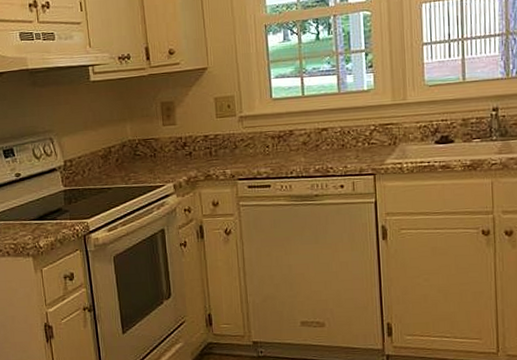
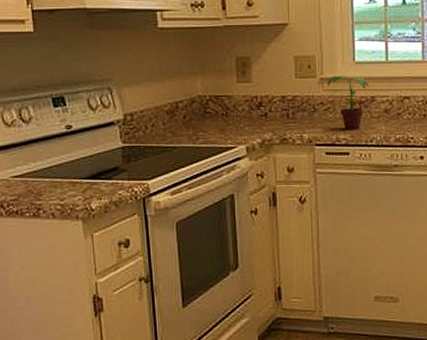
potted plant: none [246,112,287,163] -> present [327,76,369,129]

